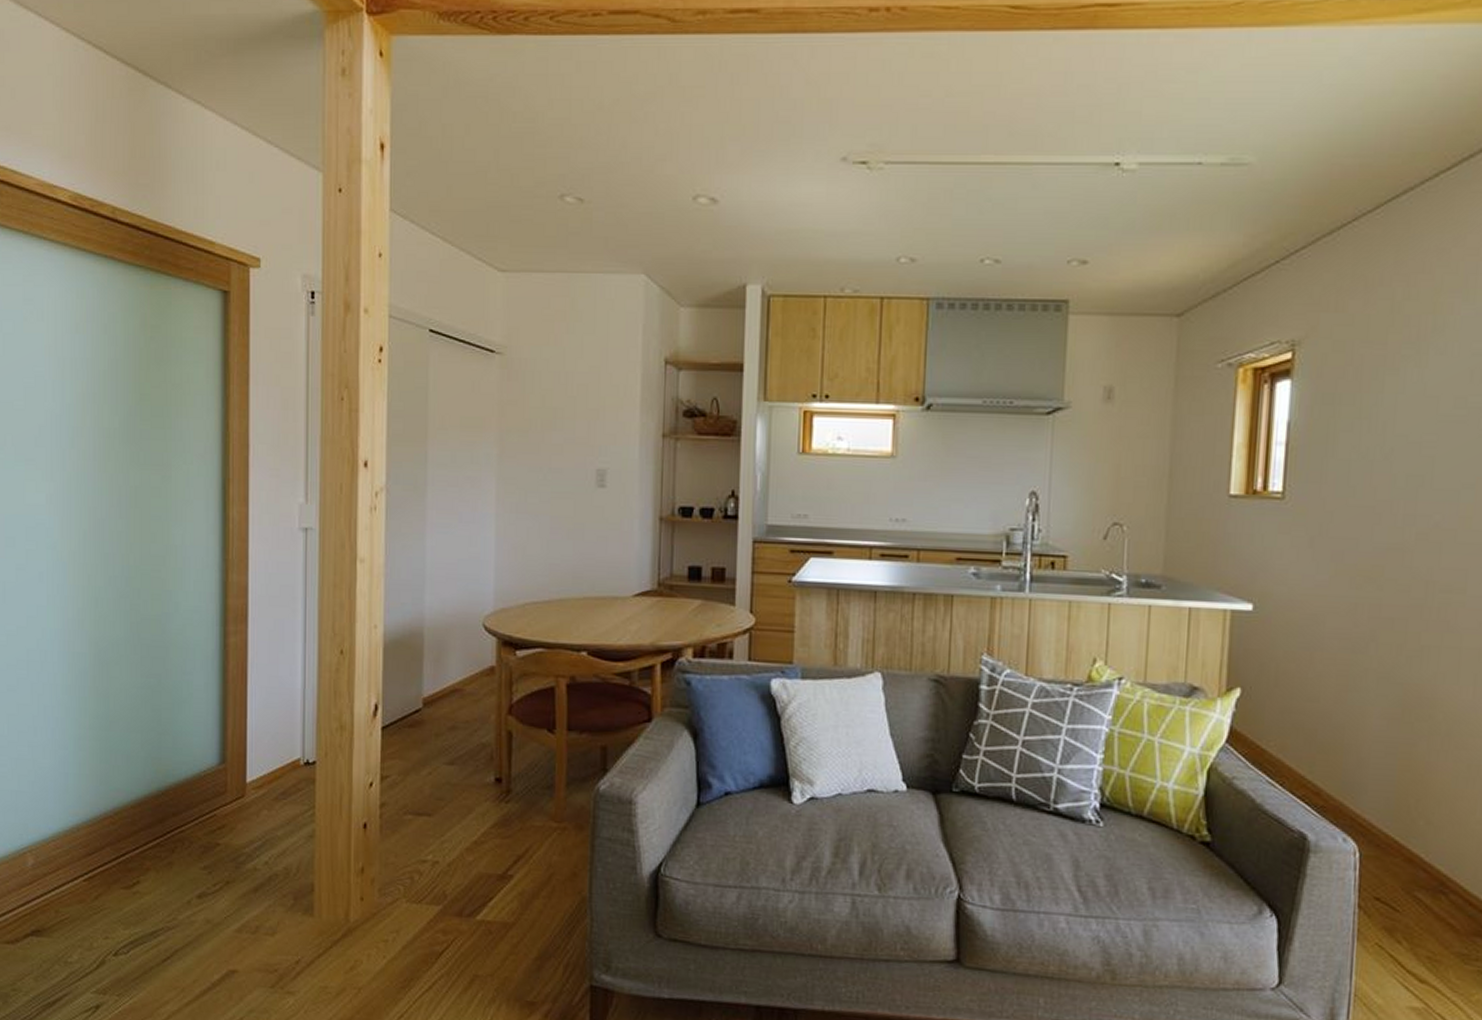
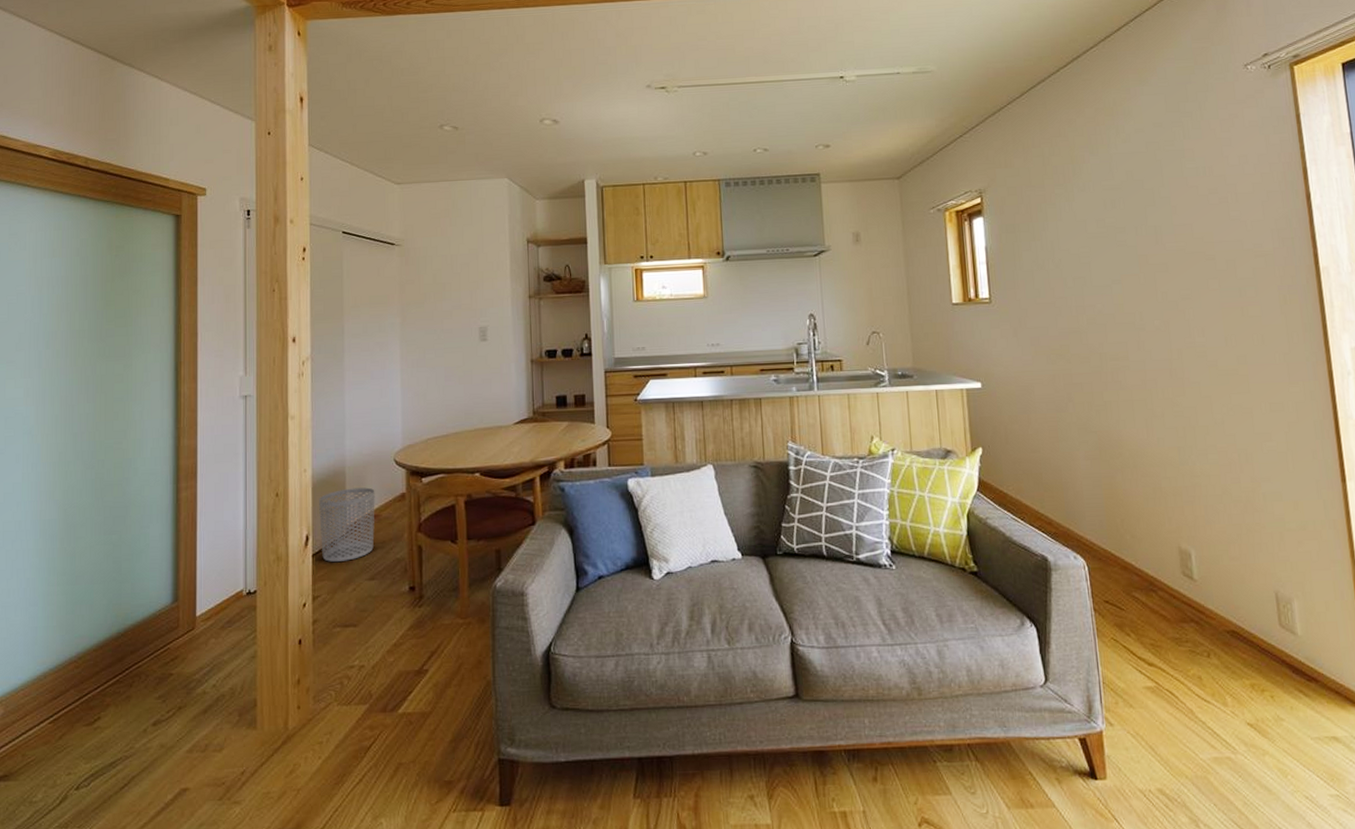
waste bin: none [391,653,459,740] -> present [319,487,375,563]

